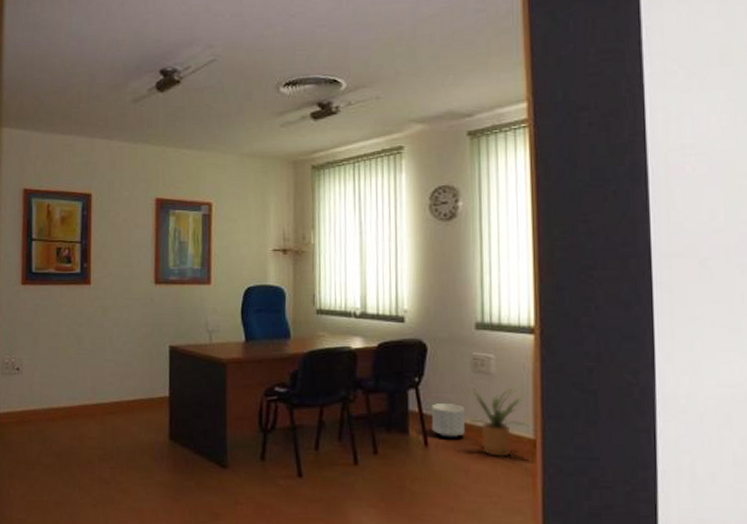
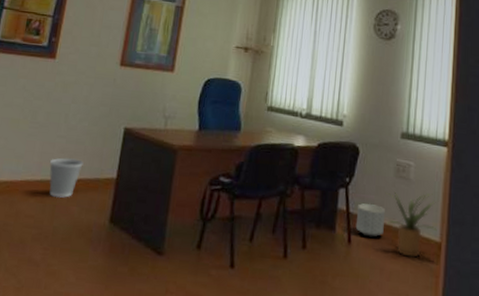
wastebasket: none [102,380,135,420] -> present [49,158,84,198]

